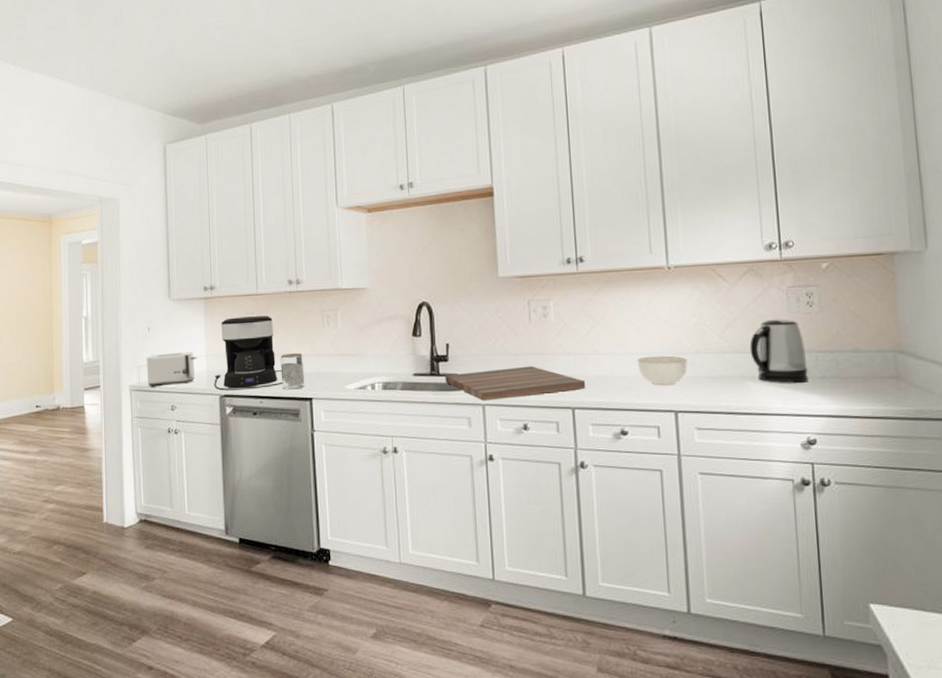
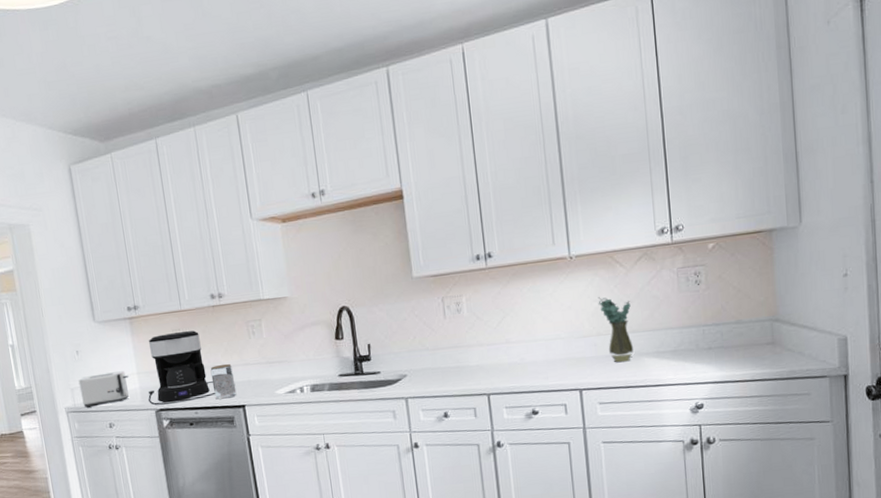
cutting board: present [445,366,586,401] -> none [368,358,499,395]
bowl: present [637,355,687,386] -> none [544,339,590,368]
vase: none [697,312,736,385] -> present [597,297,633,363]
kettle: present [749,319,809,384] -> none [645,298,697,357]

